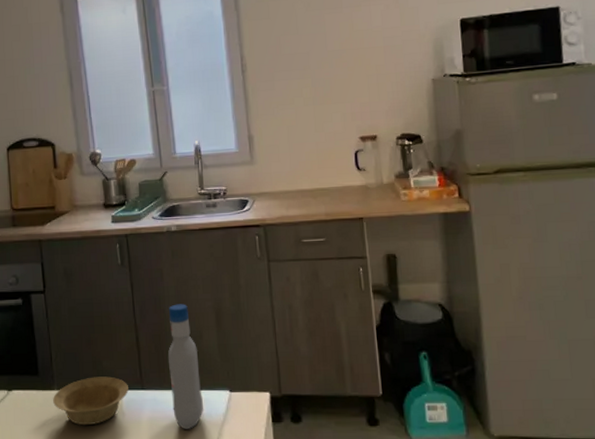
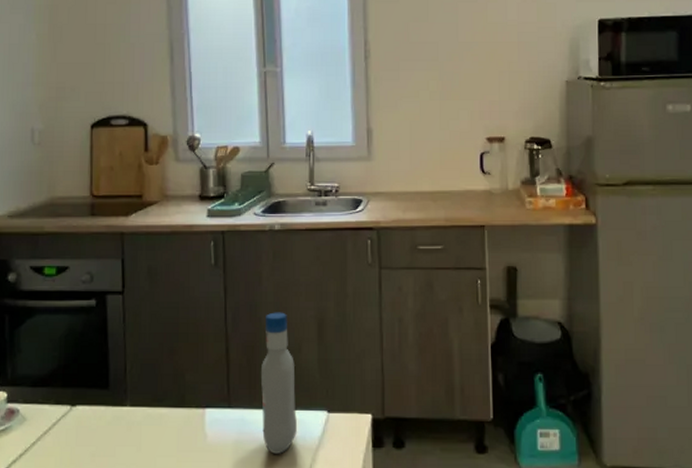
bowl: present [53,376,129,426] -> none [124,392,213,448]

